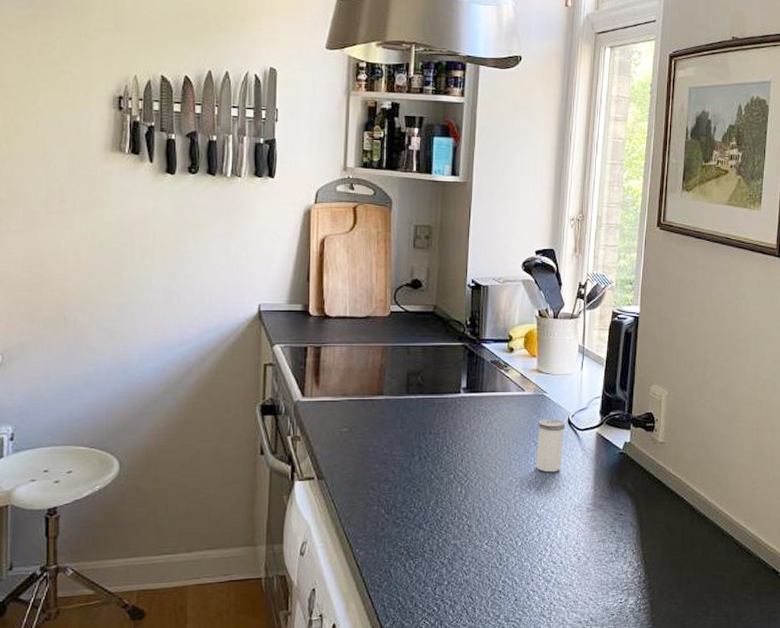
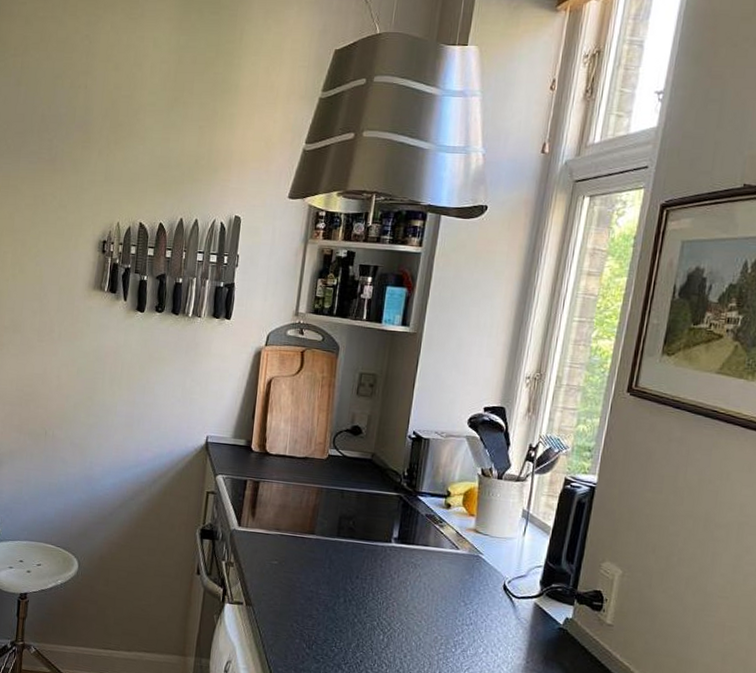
salt shaker: present [536,419,565,472] -> none [464,580,500,637]

